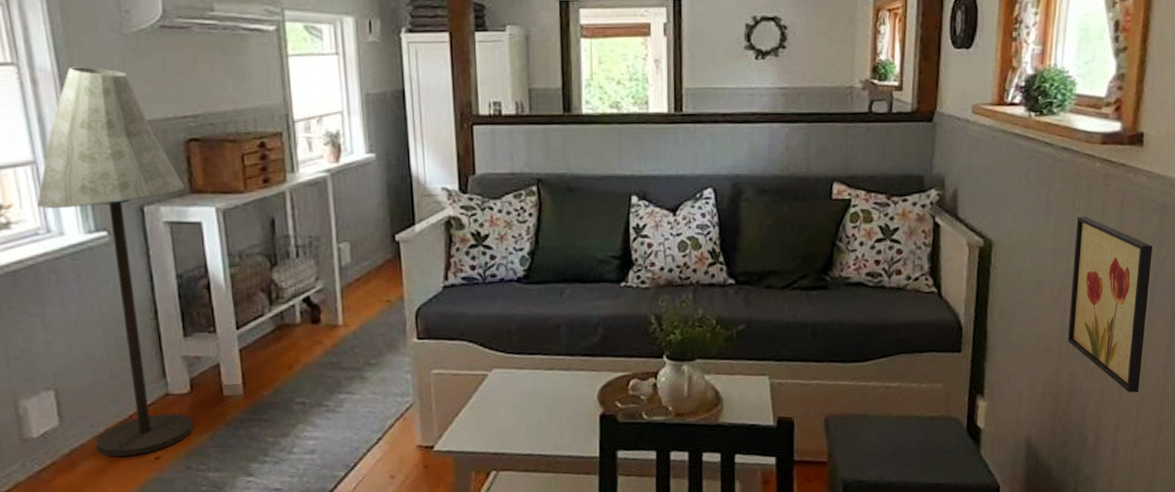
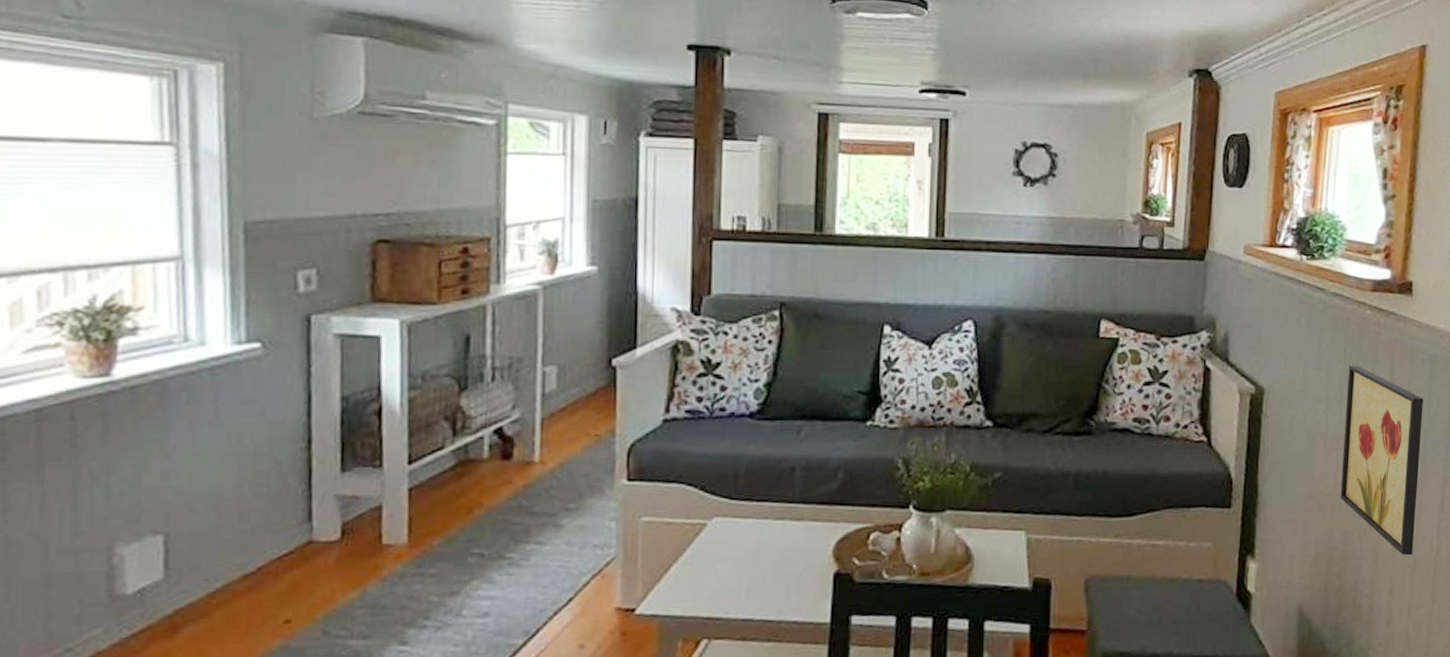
floor lamp: present [37,66,194,457] -> none [177,151,365,620]

